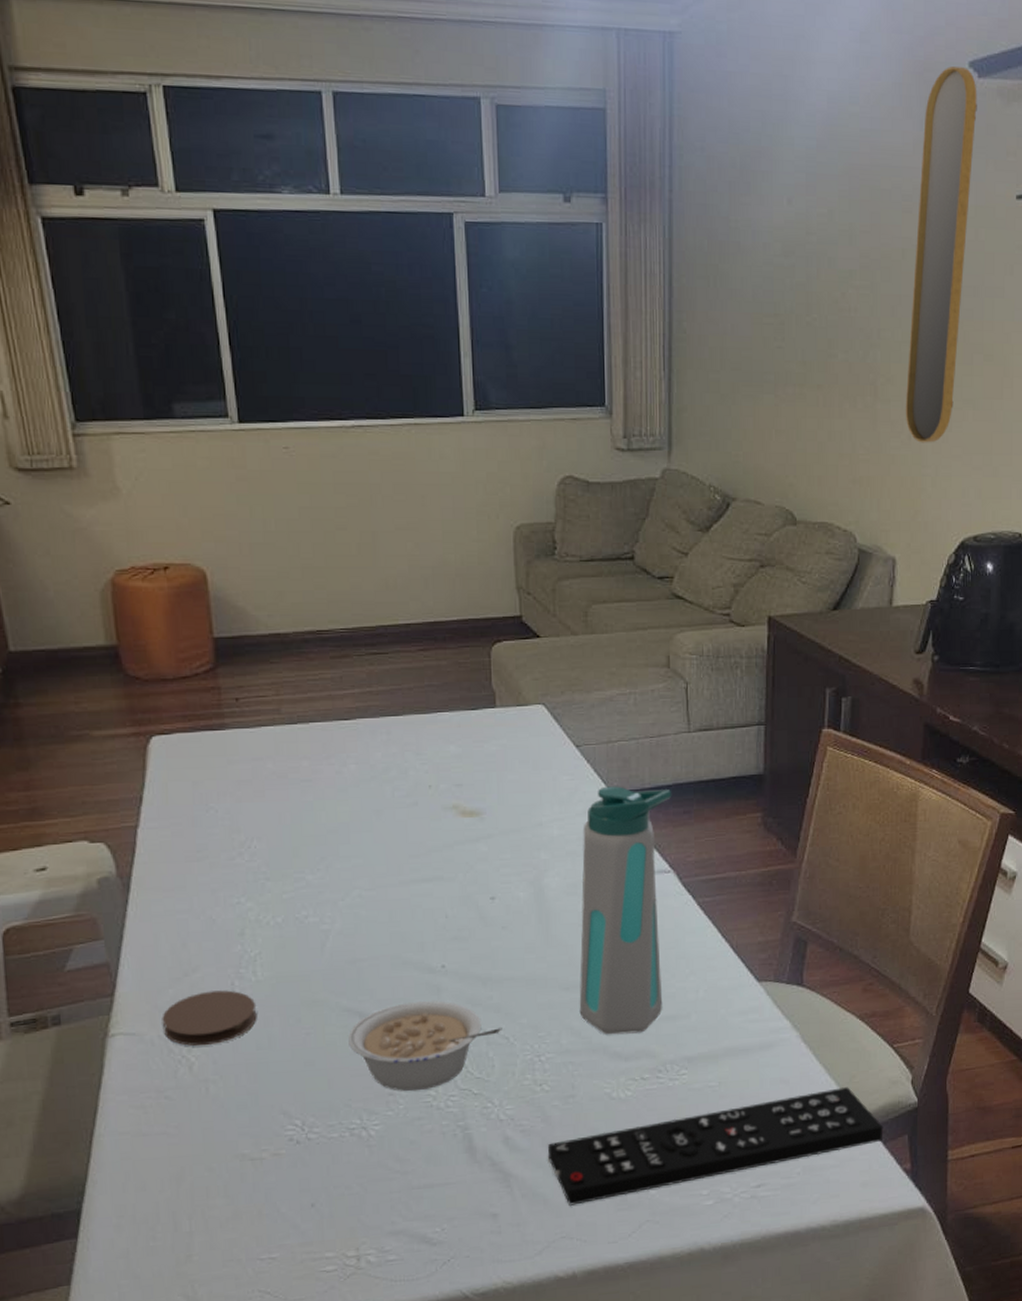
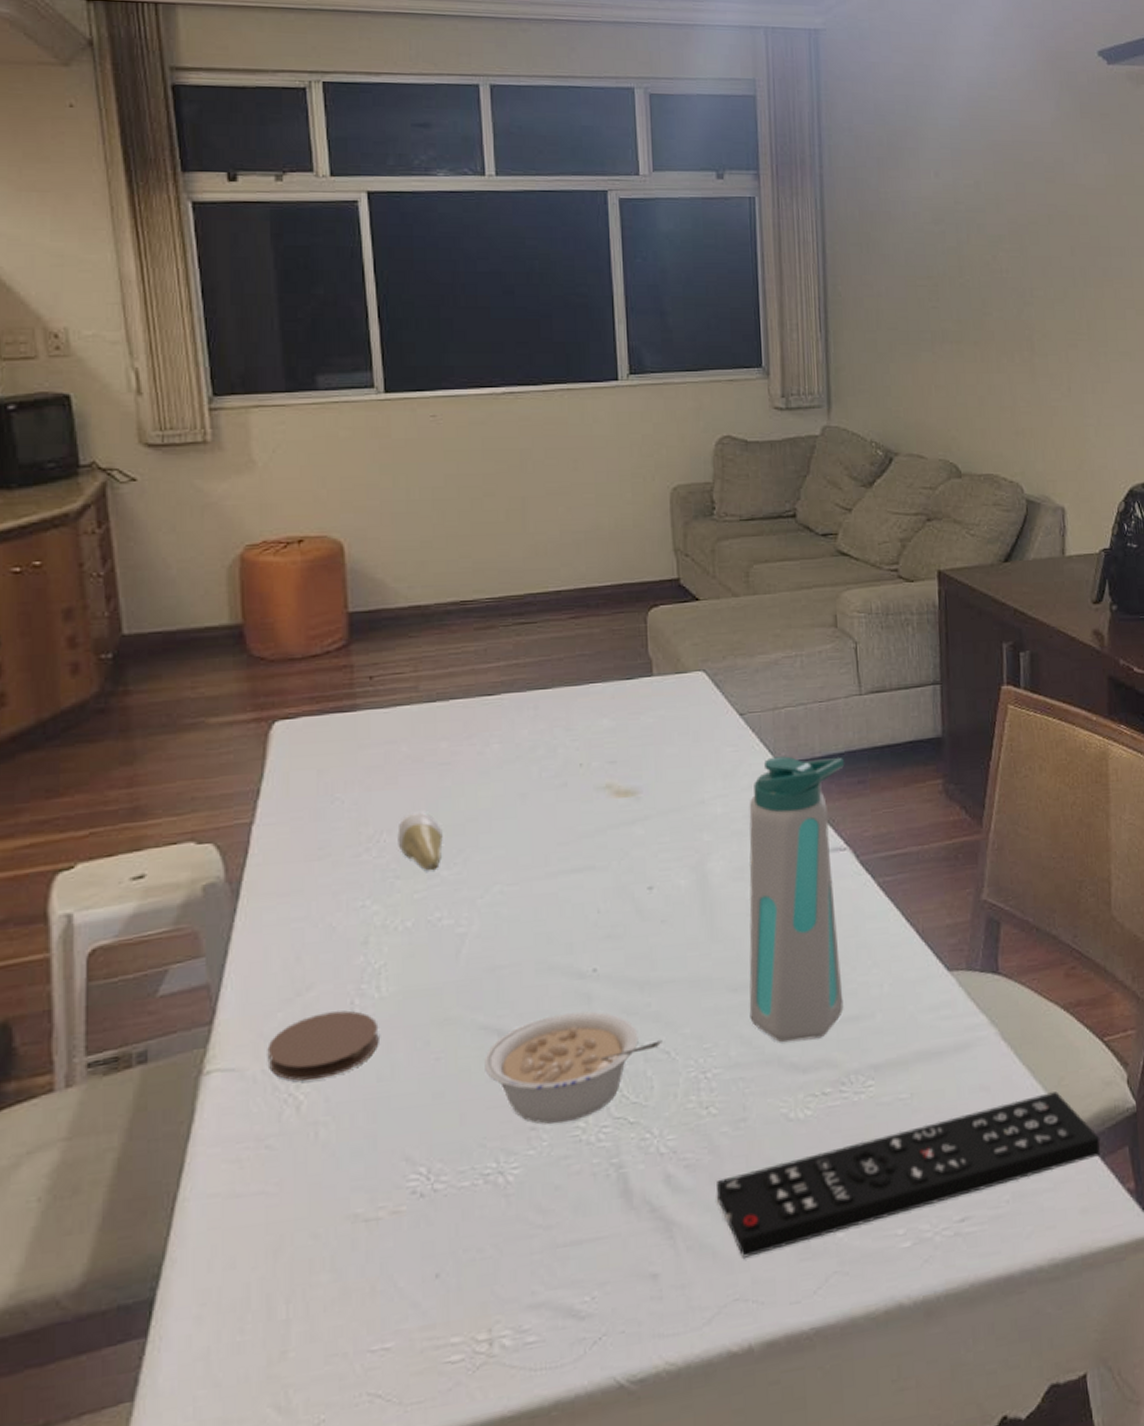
tooth: none [266,823,307,875] -> present [397,812,443,871]
home mirror: present [905,66,977,443] -> none [1060,55,1111,394]

